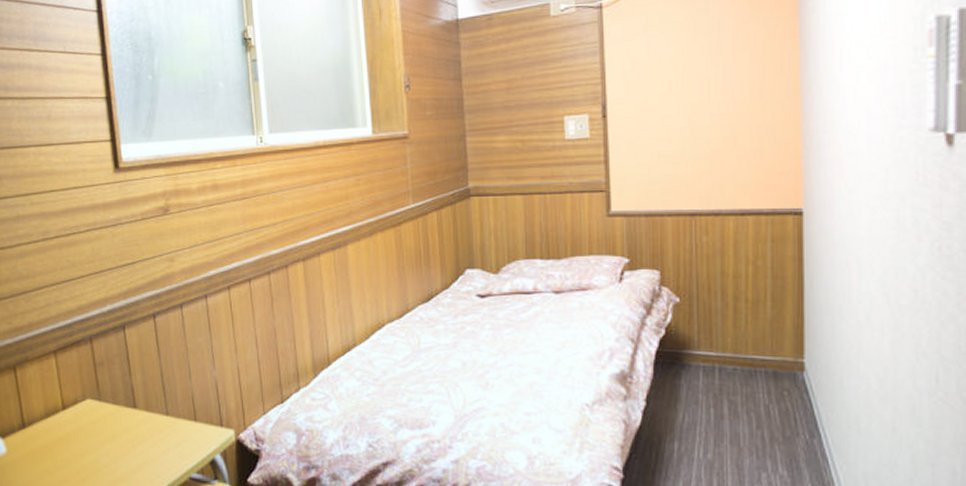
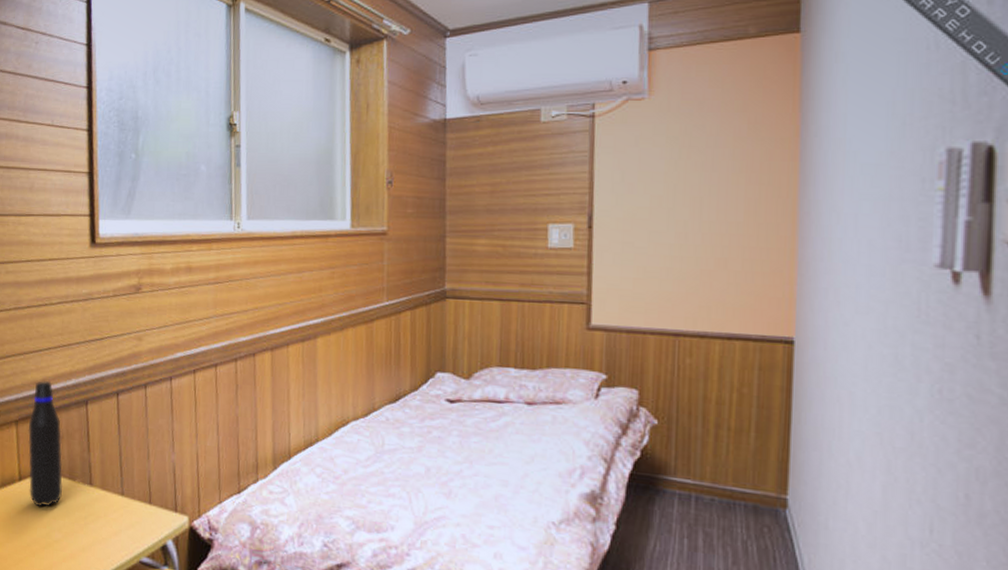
water bottle: none [67,308,107,434] -> present [28,380,63,507]

